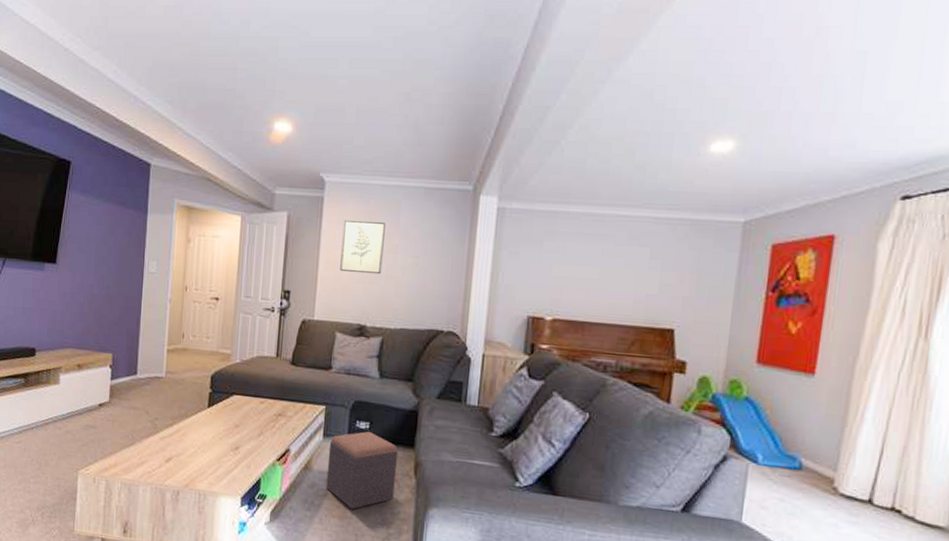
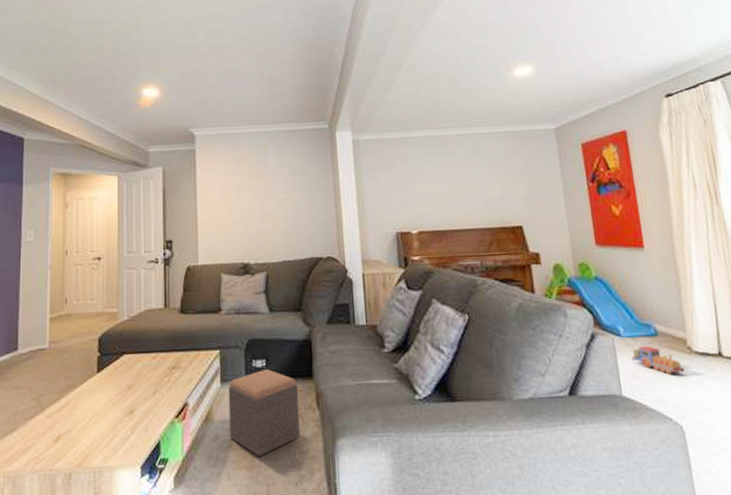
wall art: present [340,219,385,275] -> none [216,165,258,215]
toy train: none [763,477,822,513] -> present [632,346,685,375]

